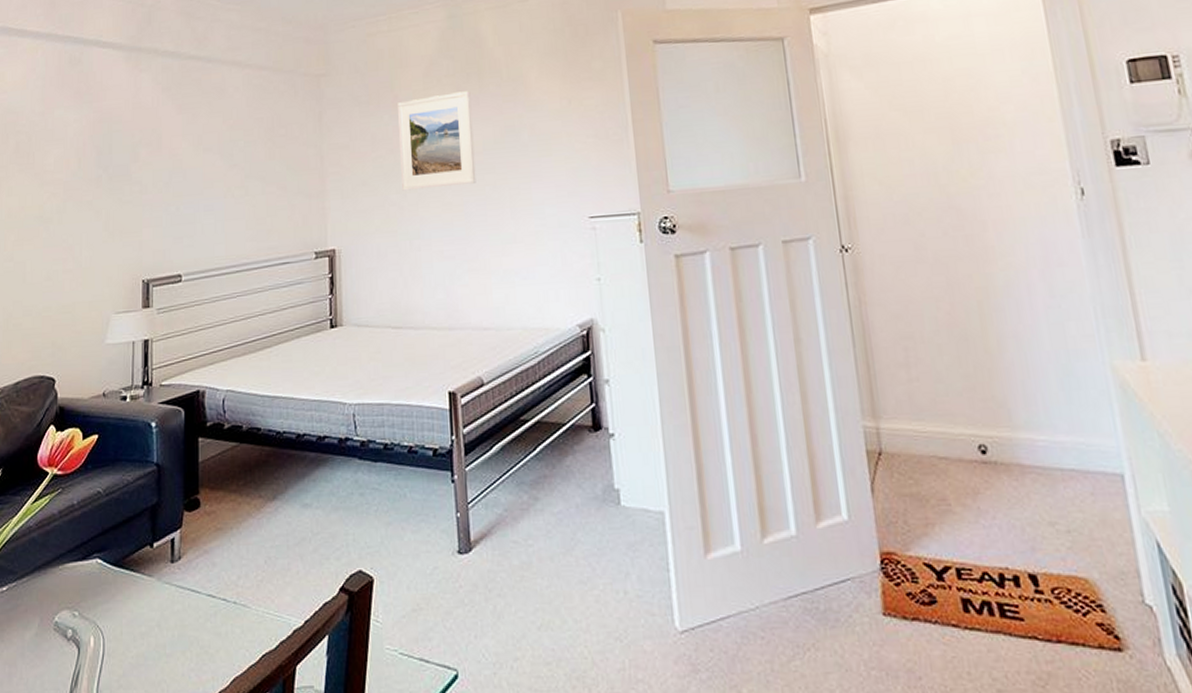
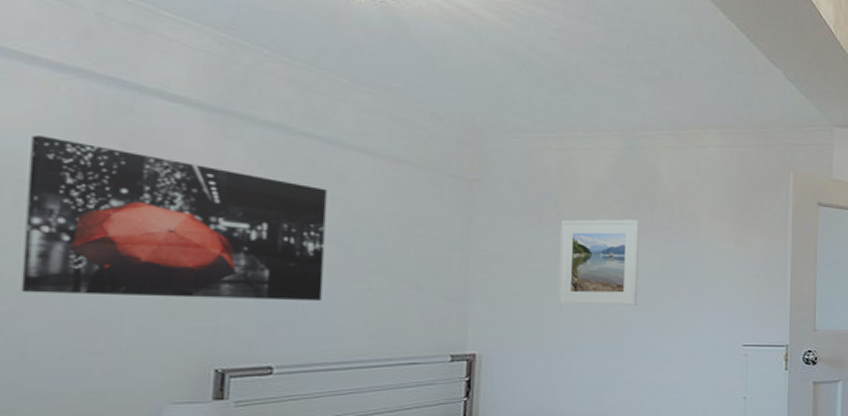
wall art: none [21,92,213,224] -> present [21,135,328,302]

